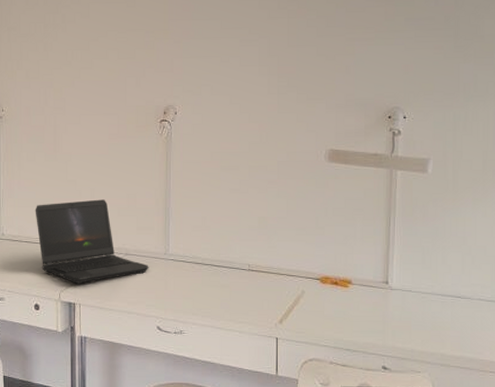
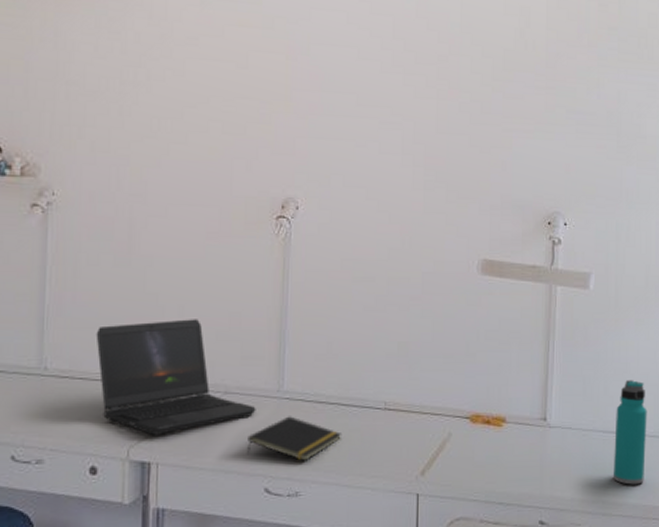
notepad: none [142,273,215,308] -> present [246,416,343,461]
water bottle: none [451,252,485,342] -> present [613,380,647,485]

